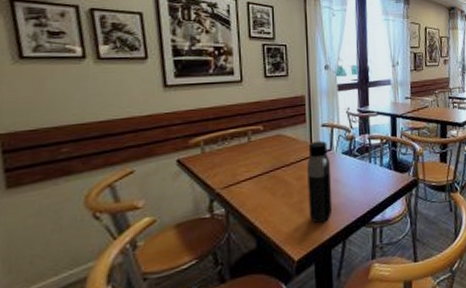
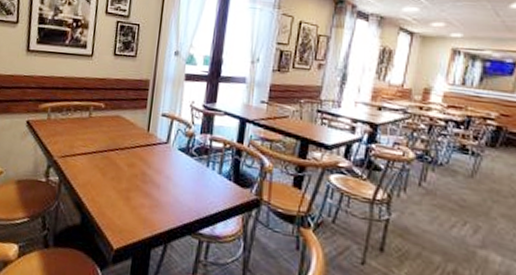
water bottle: present [307,141,333,224] -> none [134,130,165,219]

